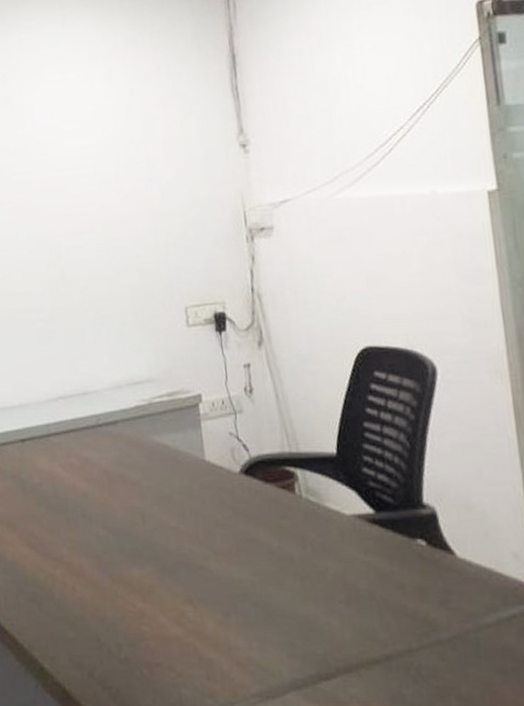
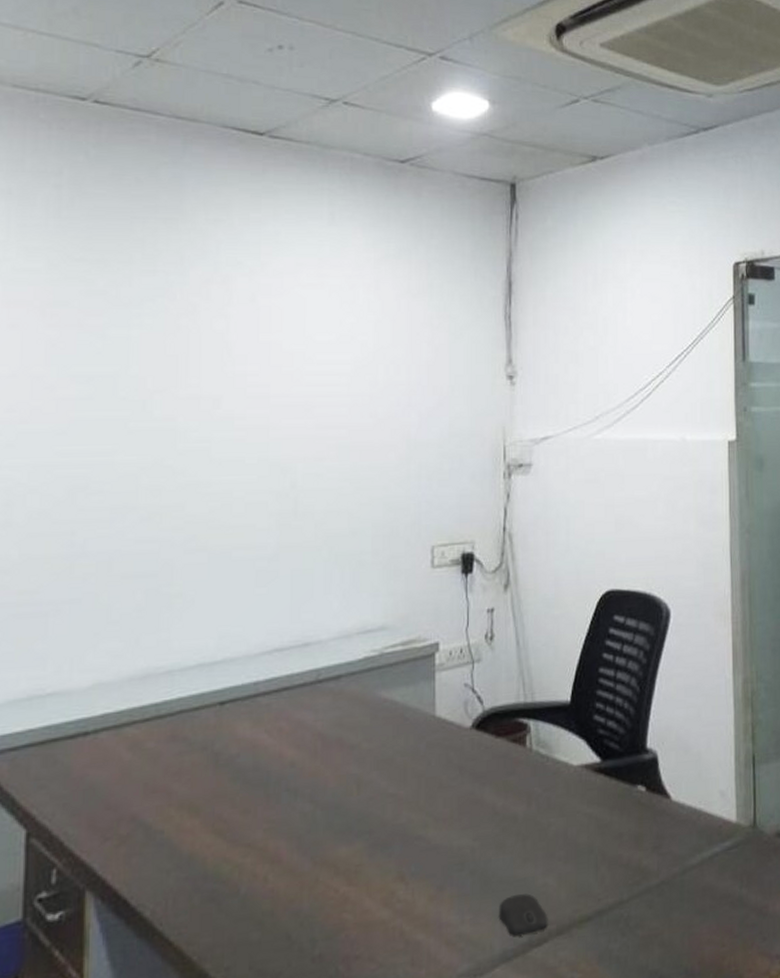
computer mouse: none [284,630,335,667] -> present [499,894,548,936]

